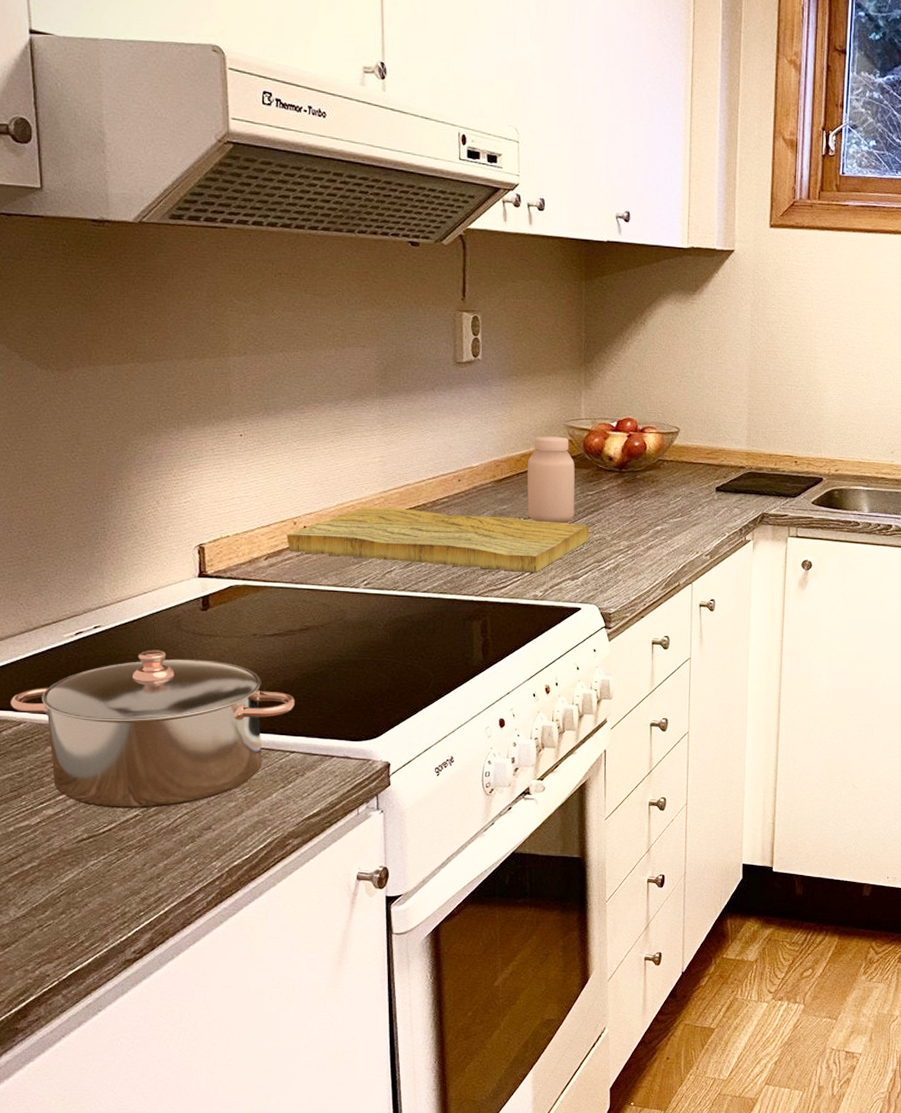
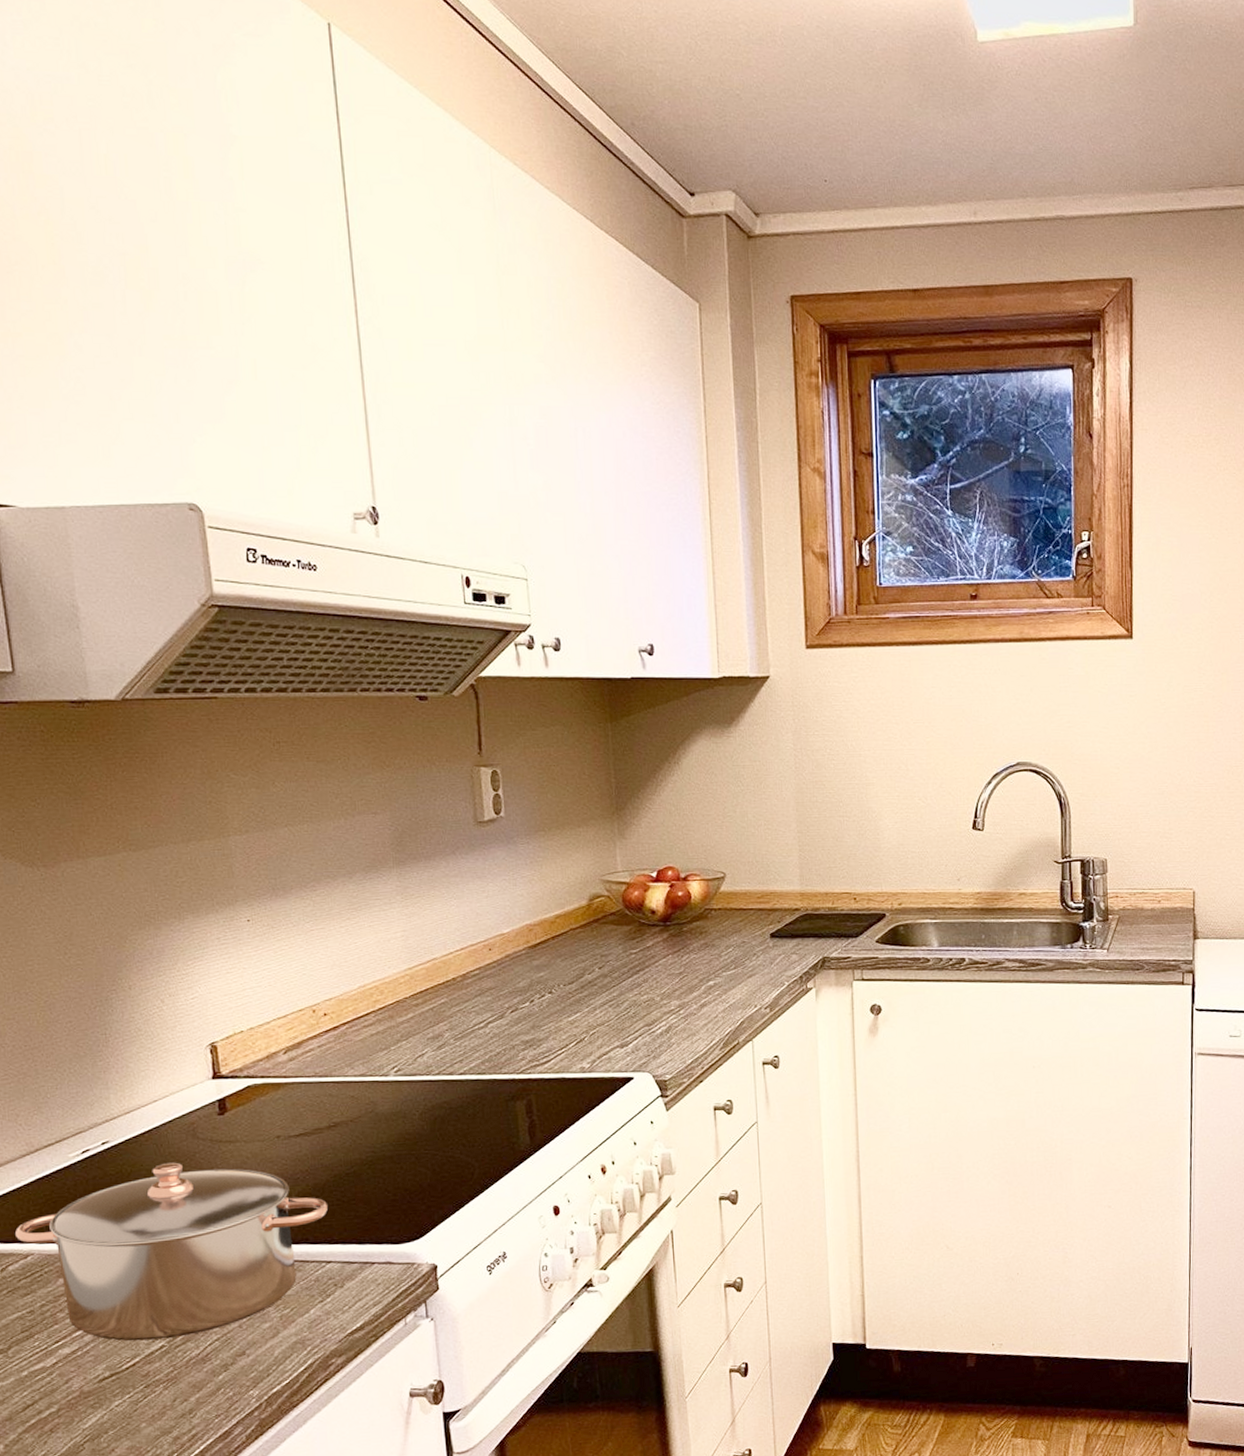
cutting board: present [287,507,590,573] -> none [306,984,637,1044]
jar: present [527,436,575,524] -> none [562,893,619,988]

